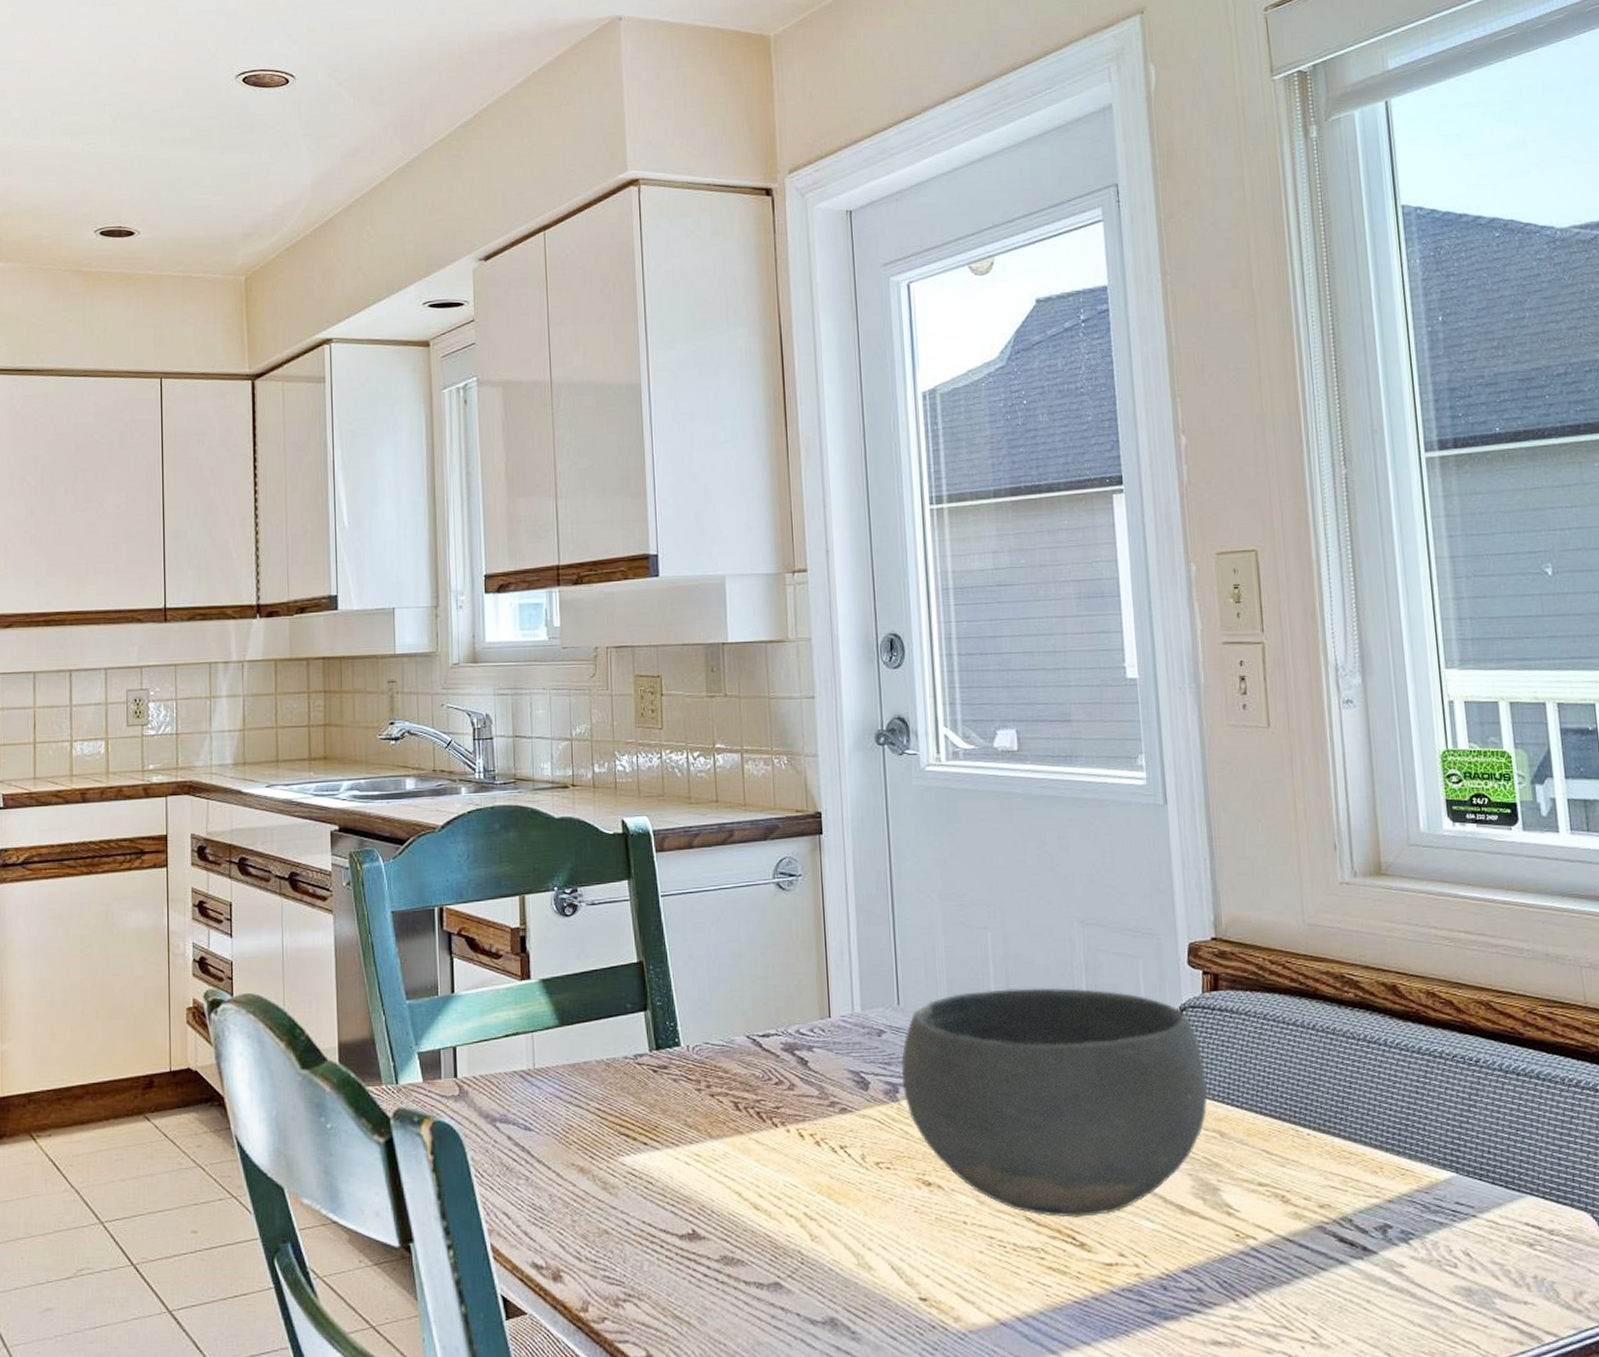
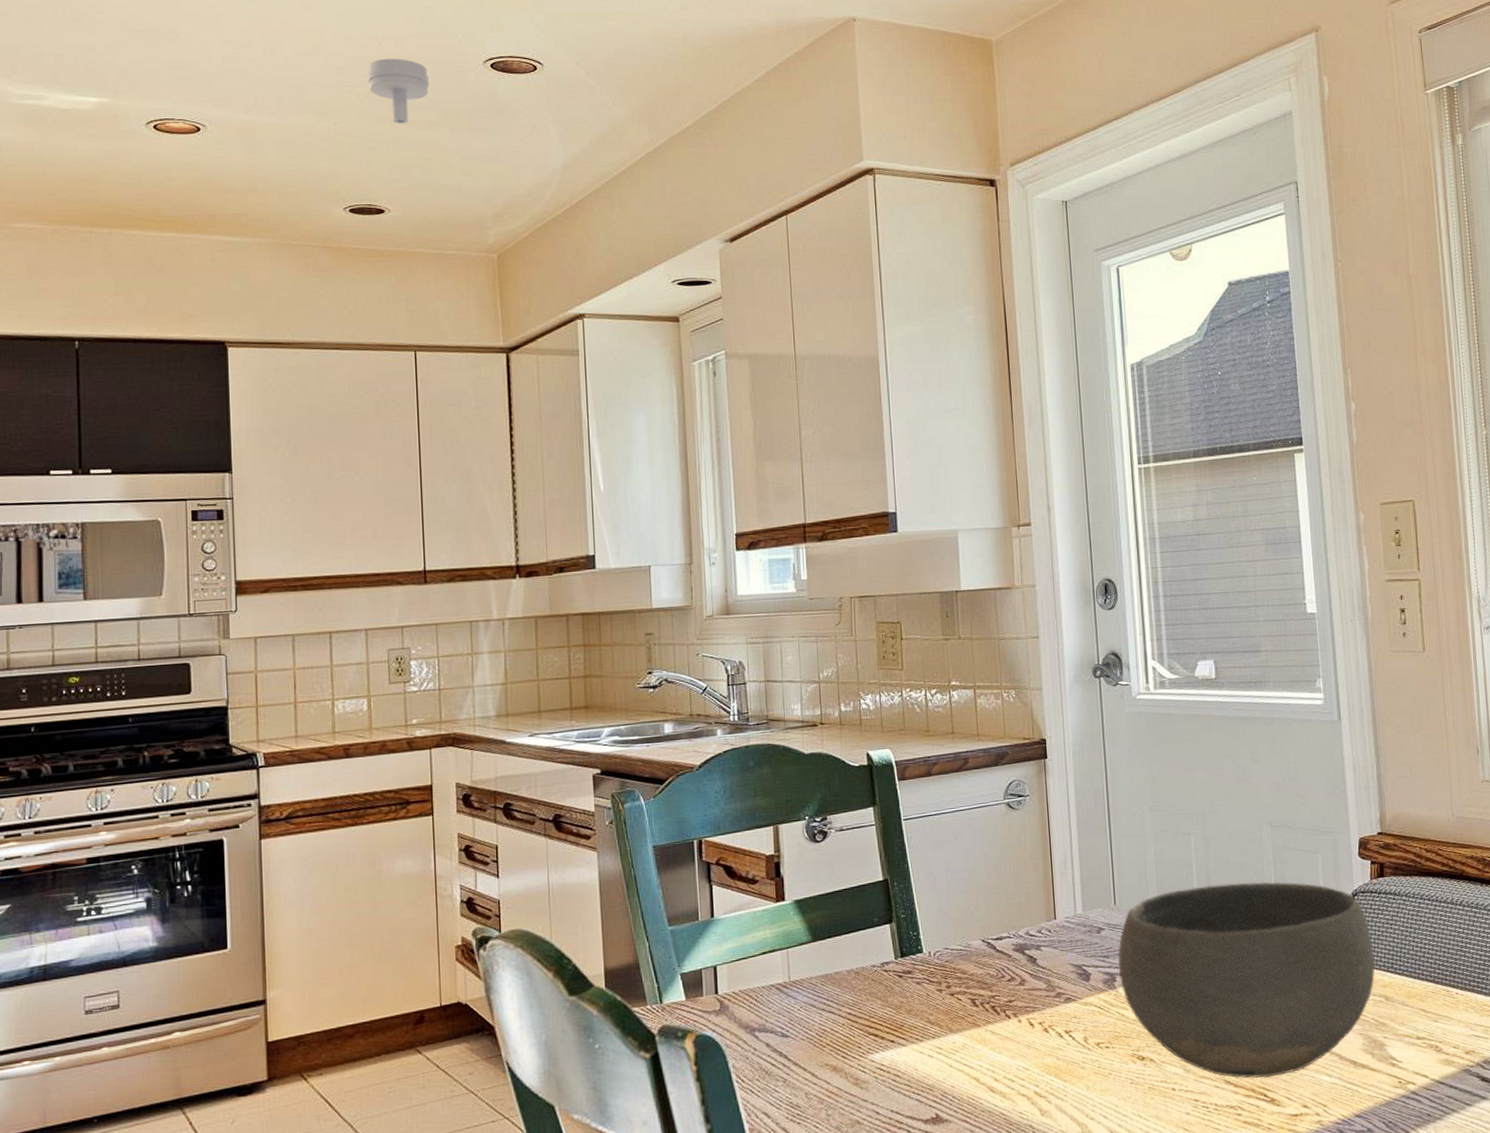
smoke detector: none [121,75,182,143] -> present [367,58,430,124]

